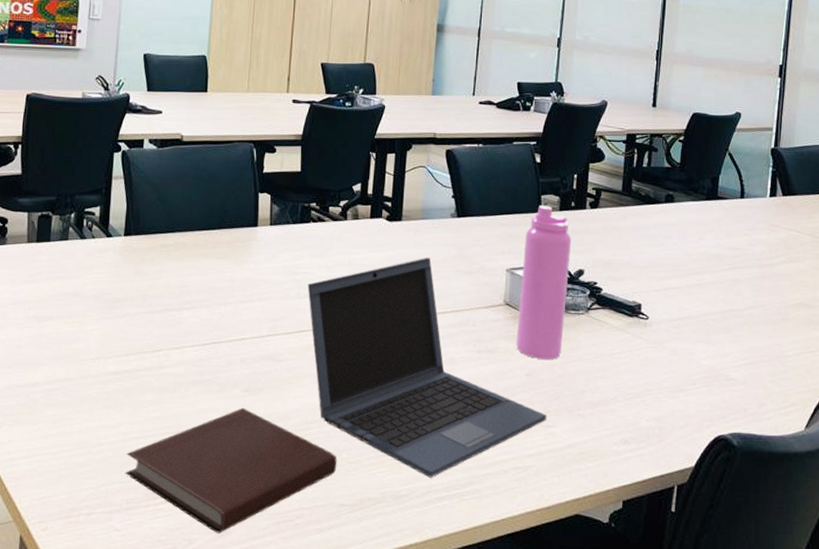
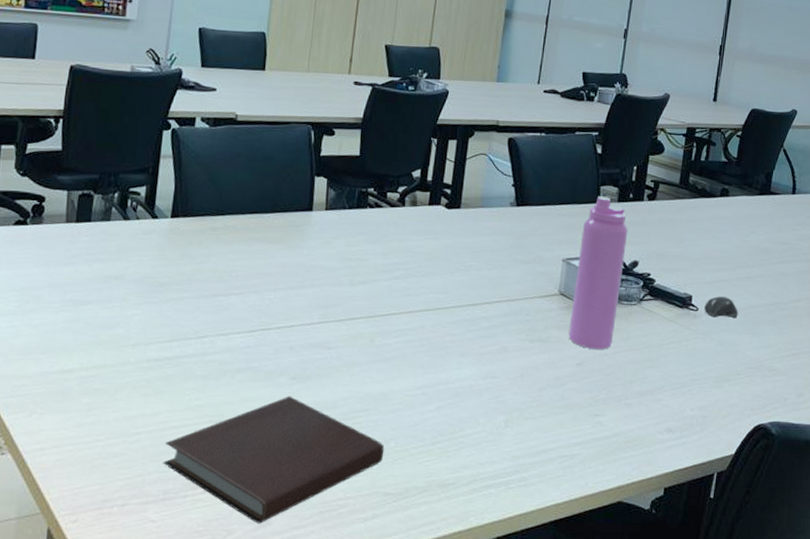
laptop: present [307,257,547,478] -> none [361,245,596,466]
computer mouse: none [654,304,690,326] -> present [703,296,738,318]

